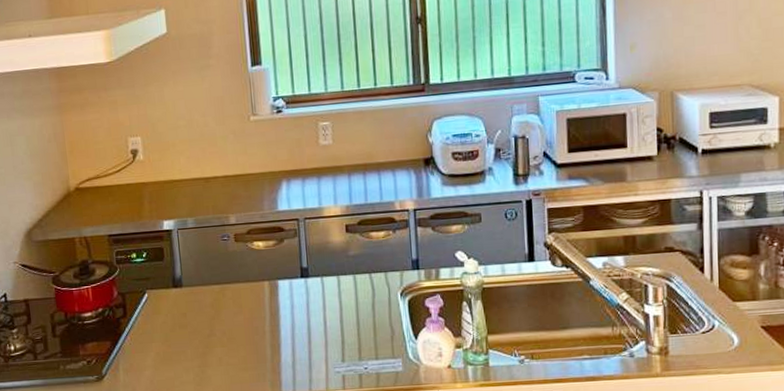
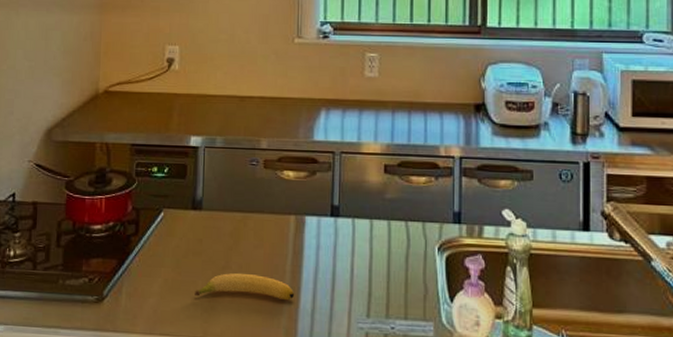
banana: none [184,338,276,364] -> present [193,273,295,301]

